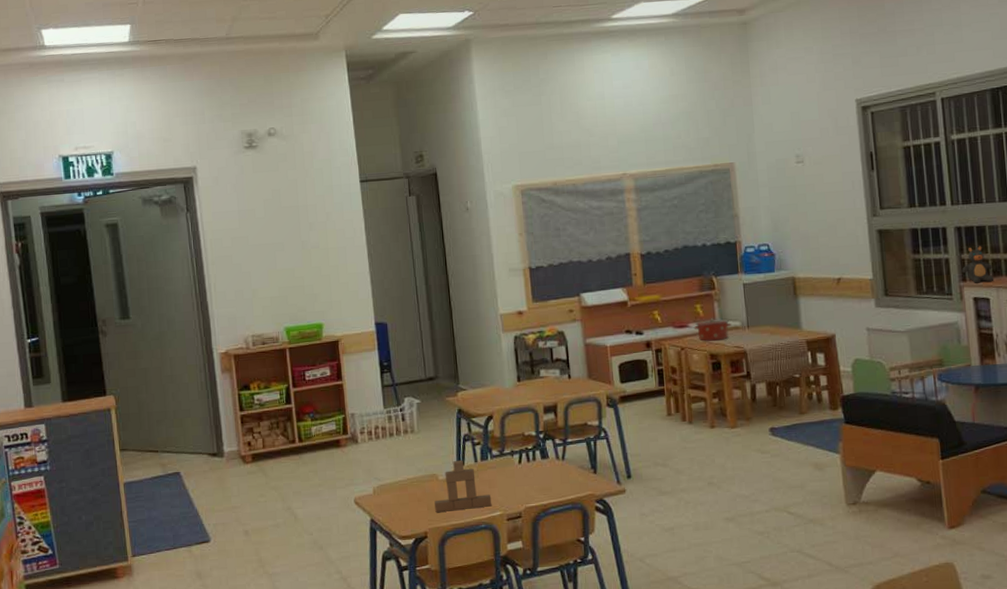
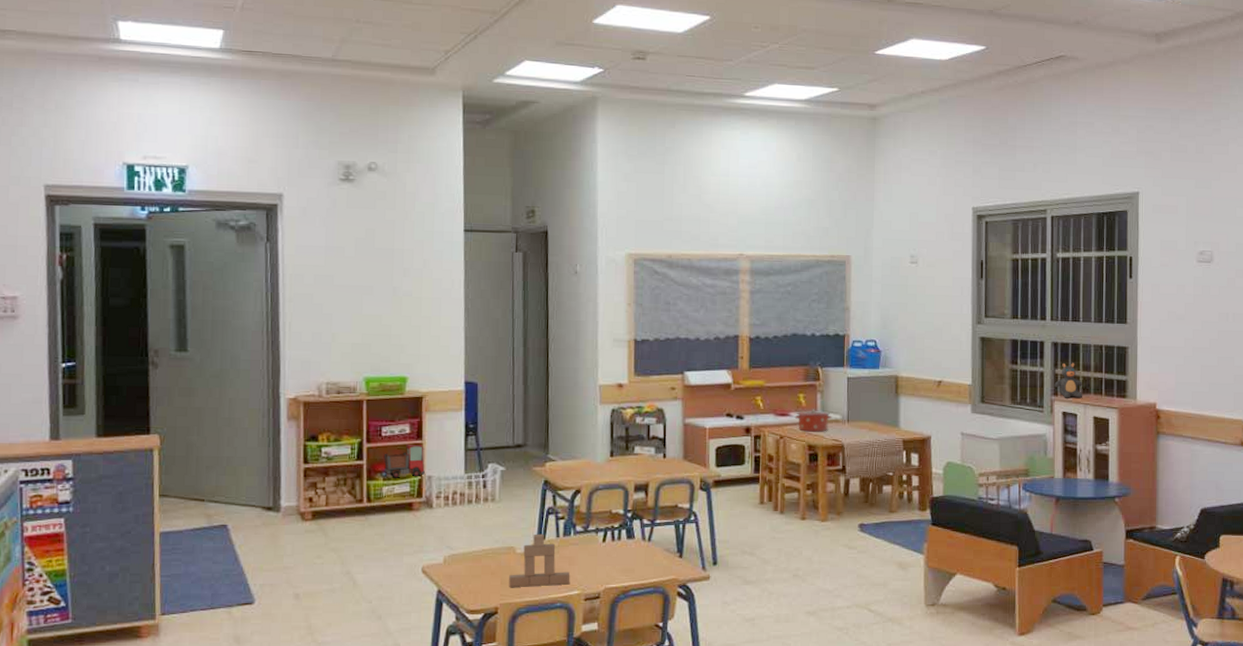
toy truck: none [310,383,348,418] -> present [384,442,425,478]

